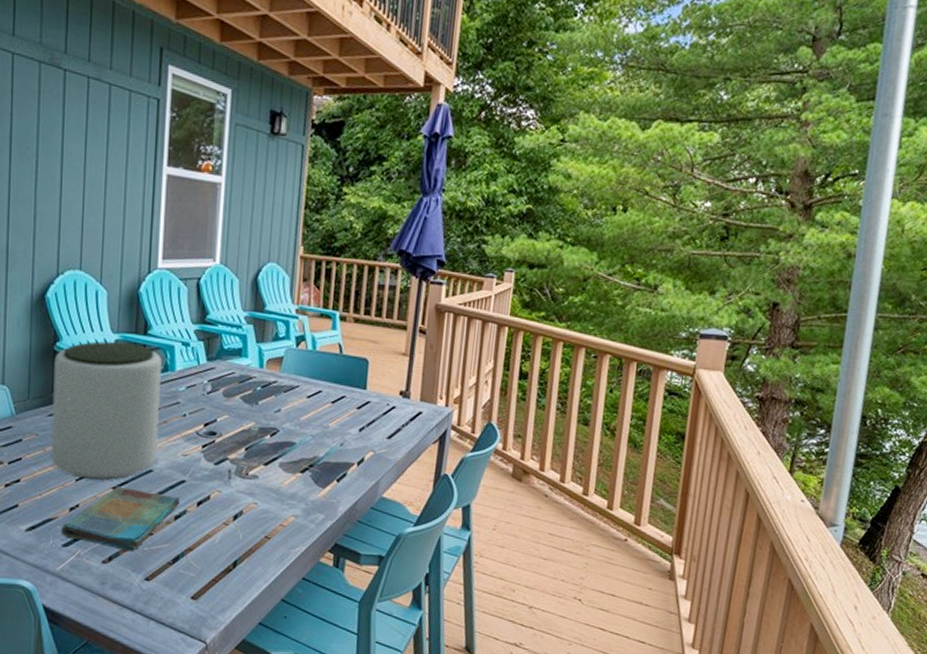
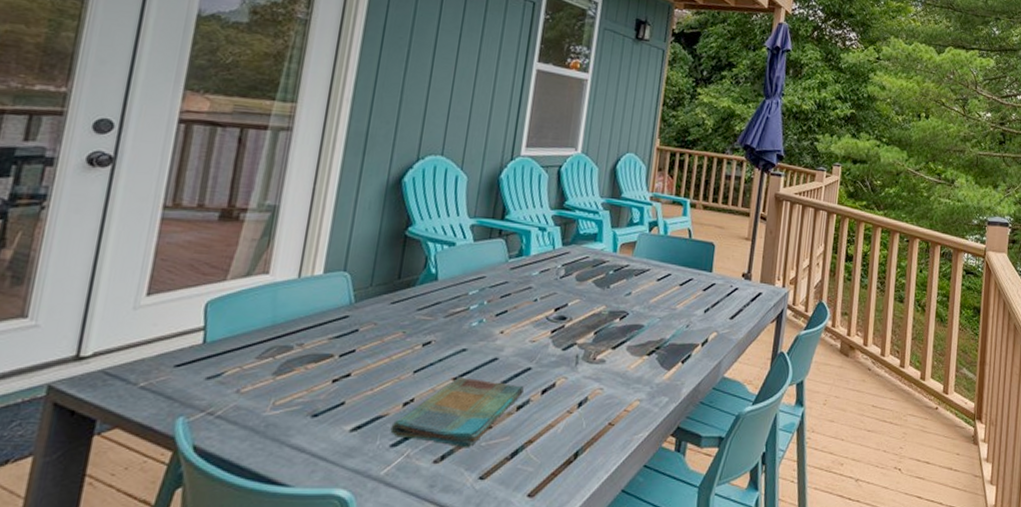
plant pot: present [51,341,162,480] -> none [388,226,517,370]

